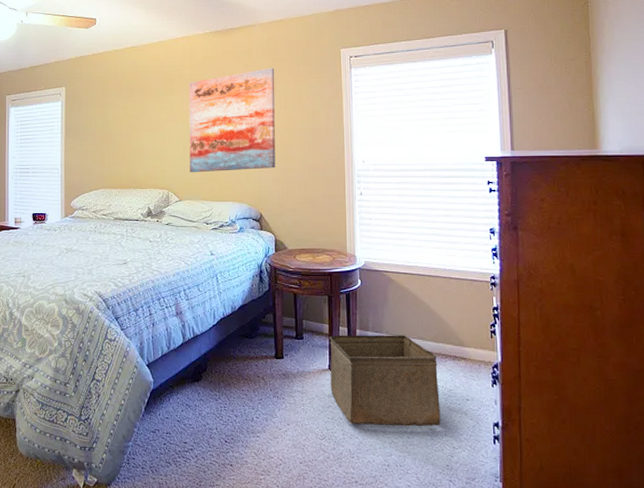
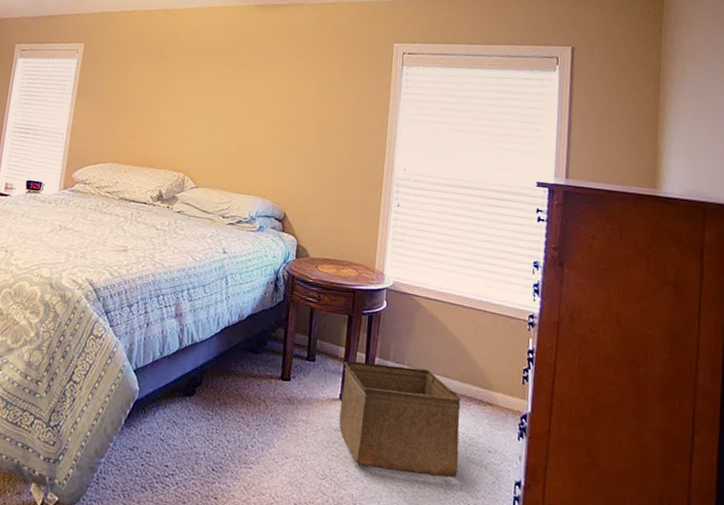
wall art: present [189,68,275,173] -> none [211,53,320,165]

